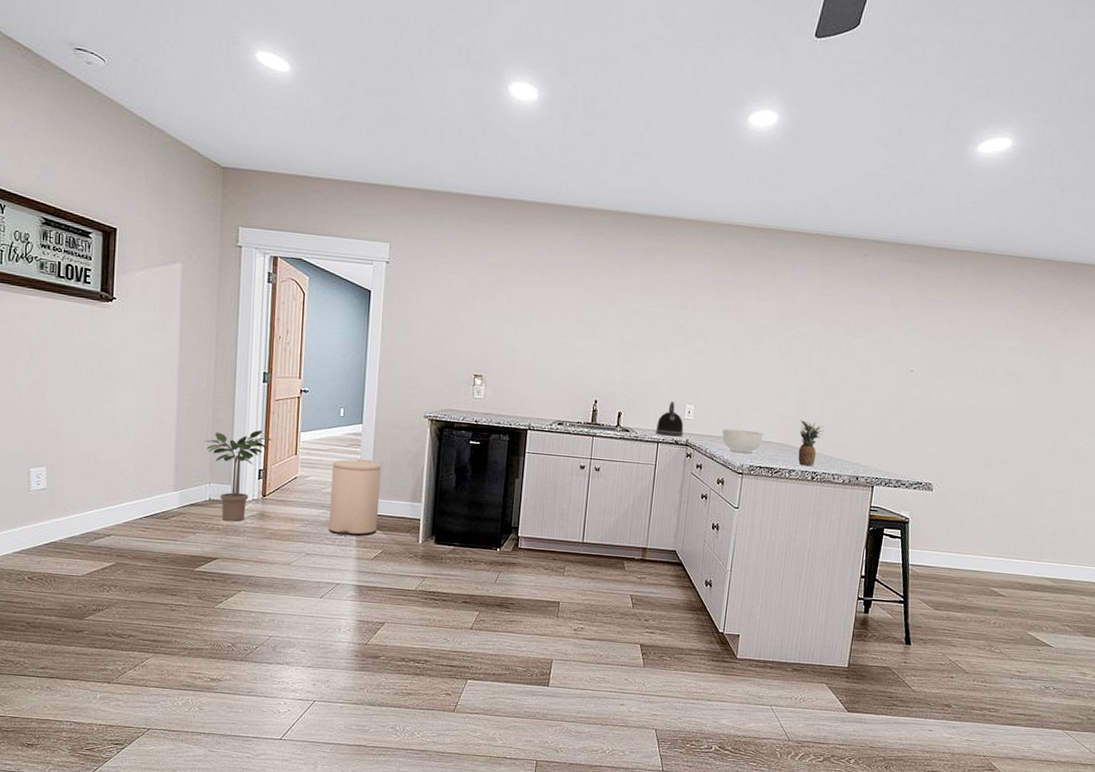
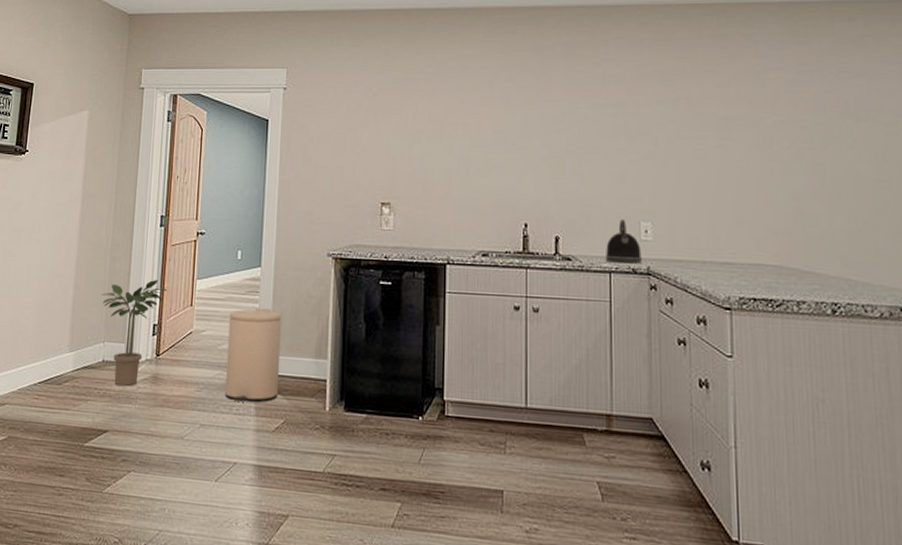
bowl: present [722,429,764,454] -> none [694,250,753,283]
fruit: present [798,420,824,467] -> none [800,233,838,296]

